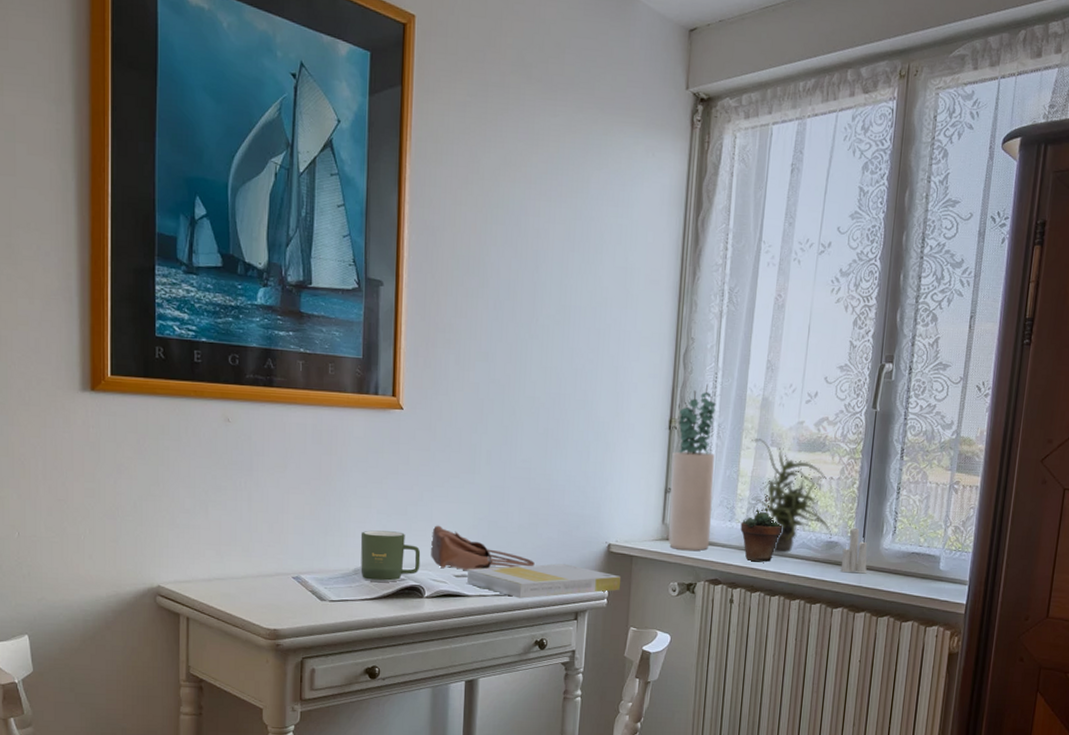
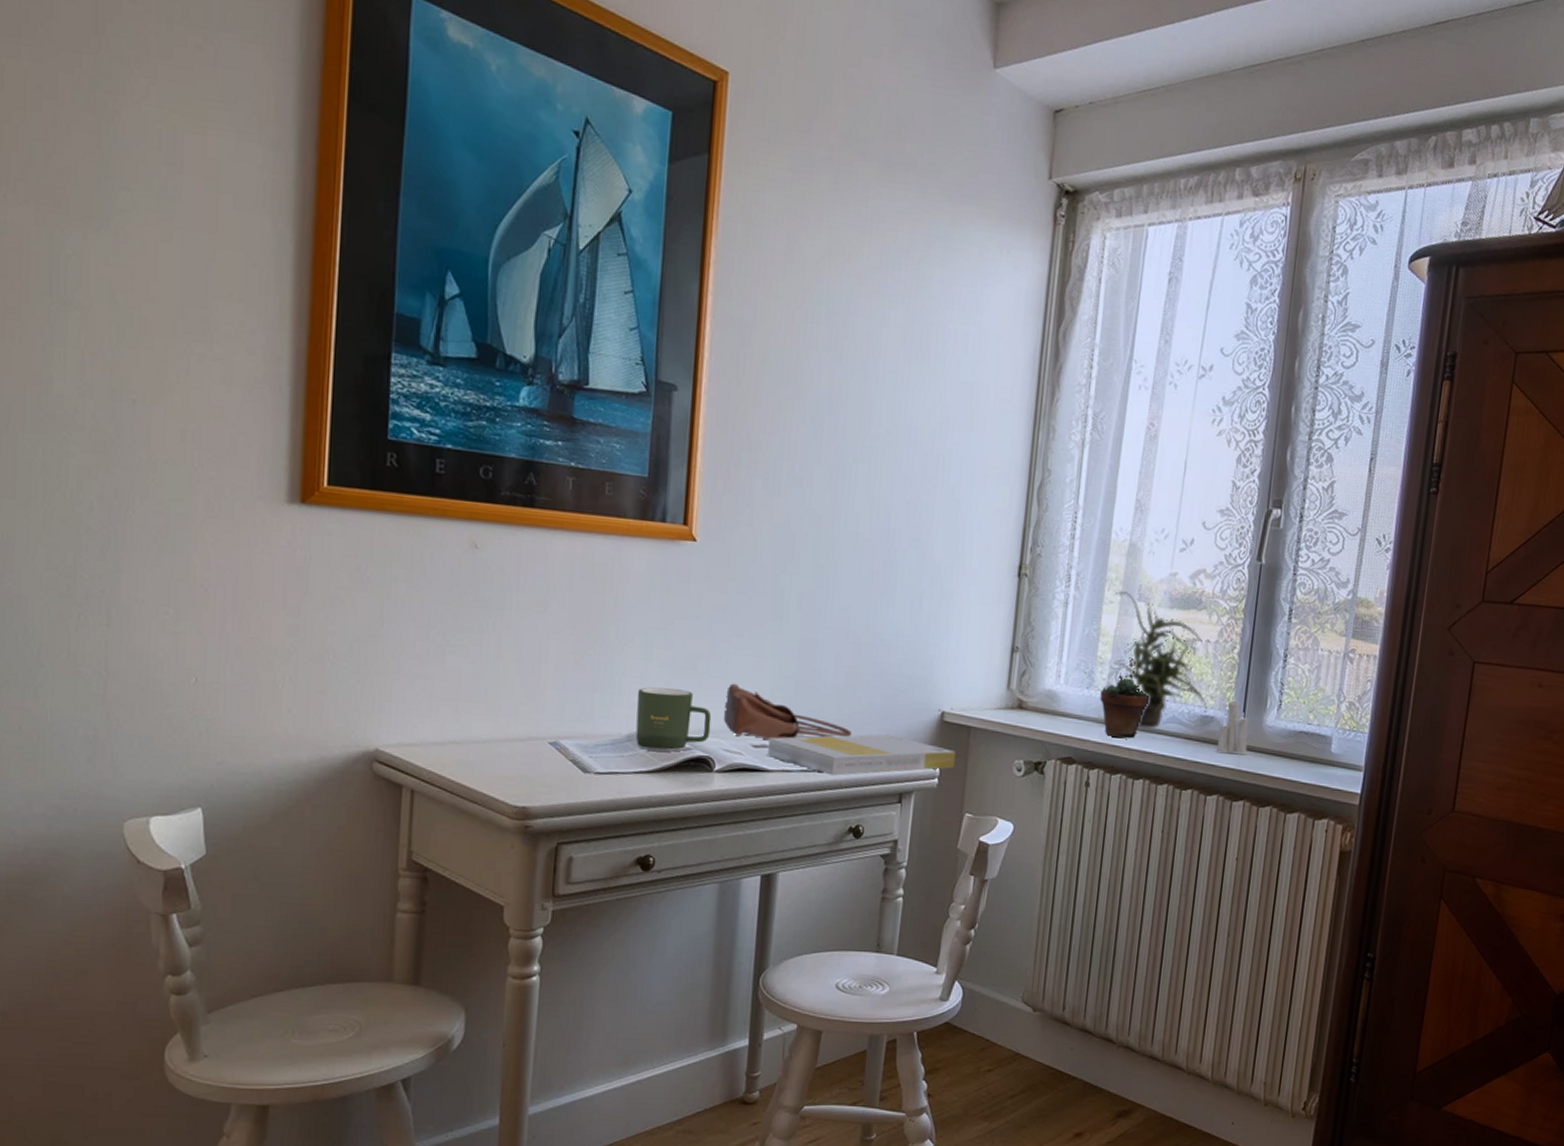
vase: present [668,383,716,551] -> none [1014,524,1075,723]

